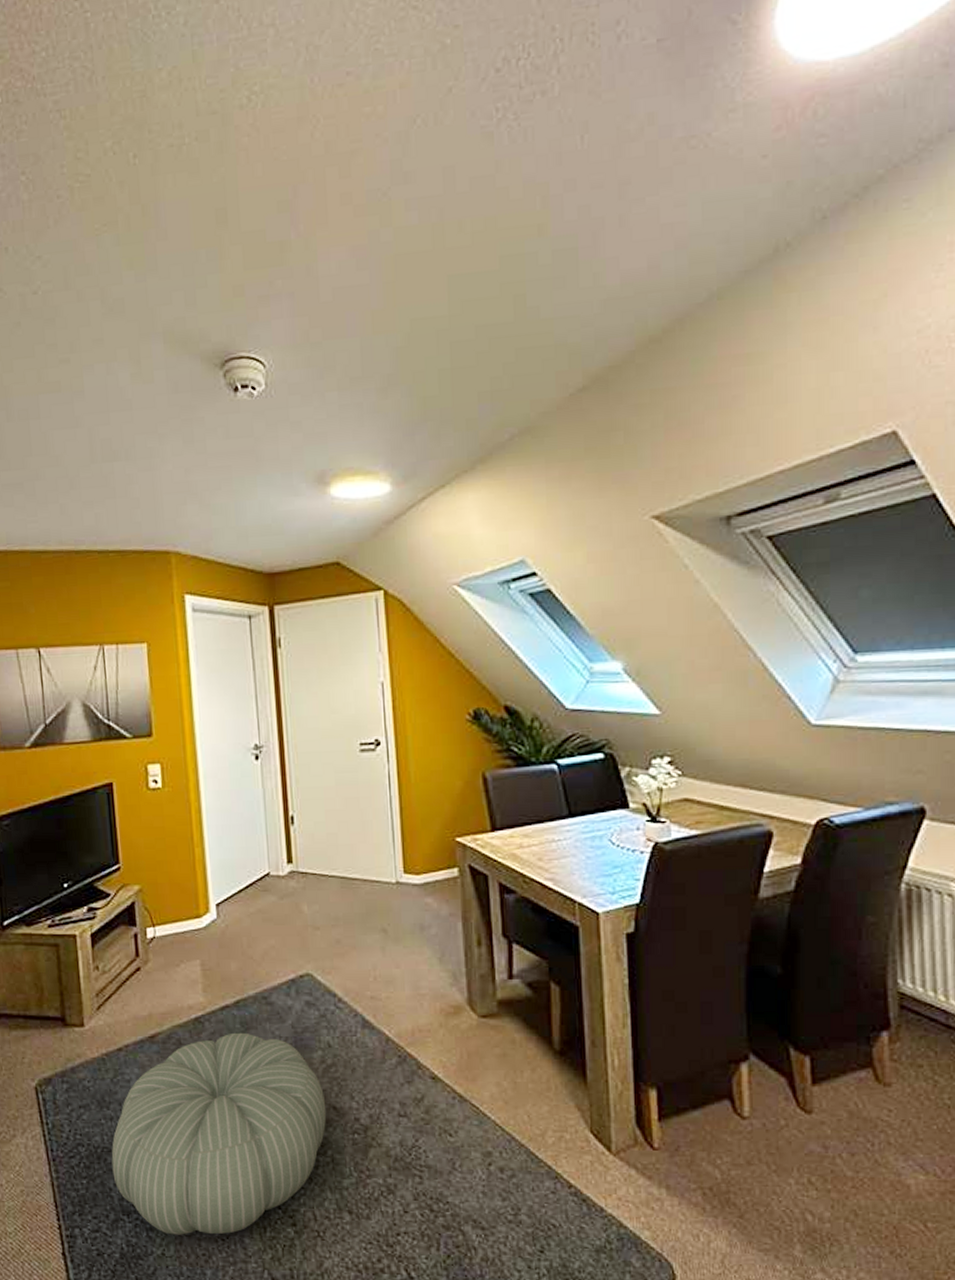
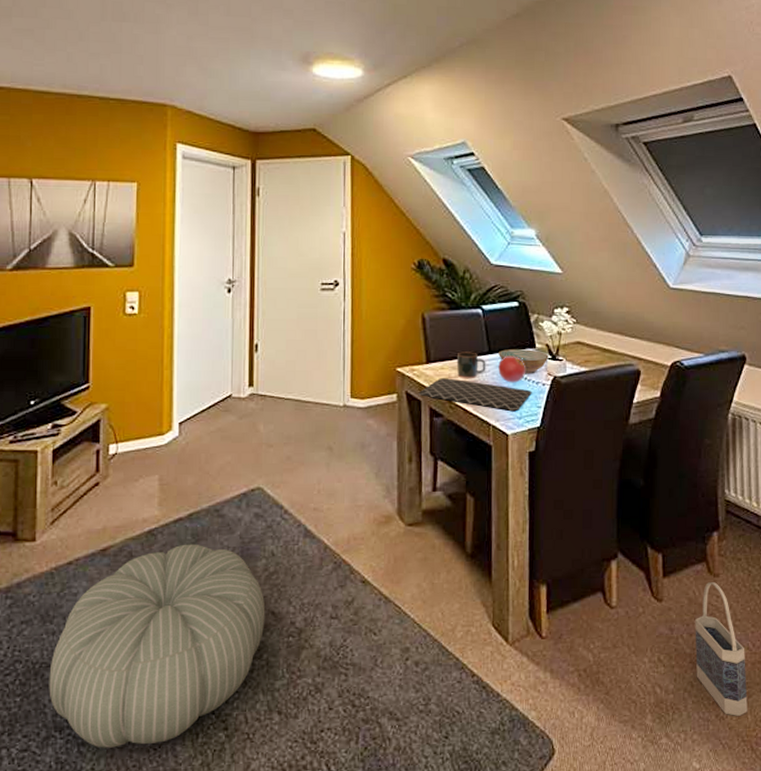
placemat: none [484,848,627,886] -> present [418,378,532,412]
mug: none [528,816,566,849] -> present [456,352,486,379]
bowl: none [581,810,647,839] -> present [499,349,549,373]
fruit: none [582,818,617,852] -> present [498,355,525,383]
bag: none [858,1093,935,1256] -> present [695,582,748,717]

